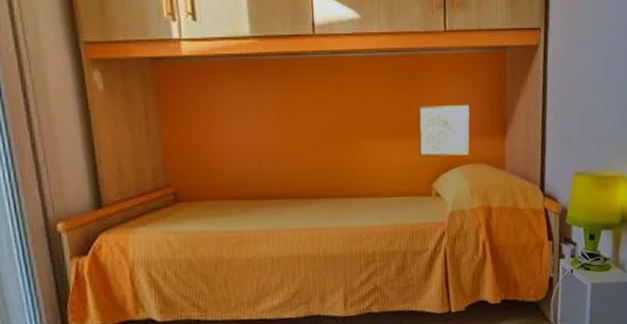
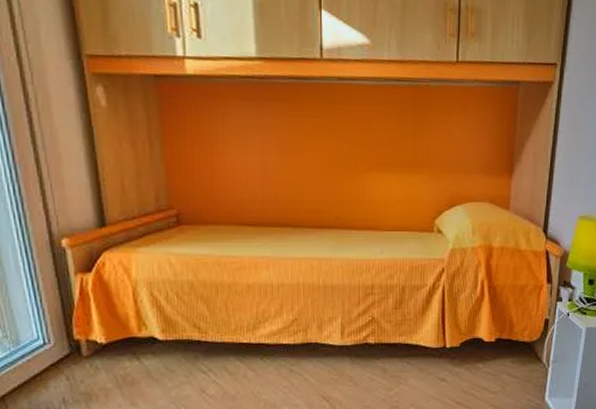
wall art: present [418,105,470,157] -> none [422,140,477,193]

